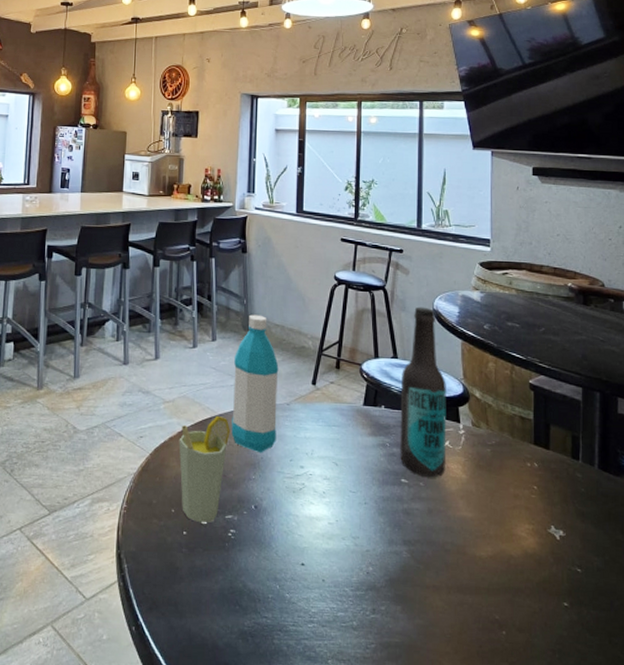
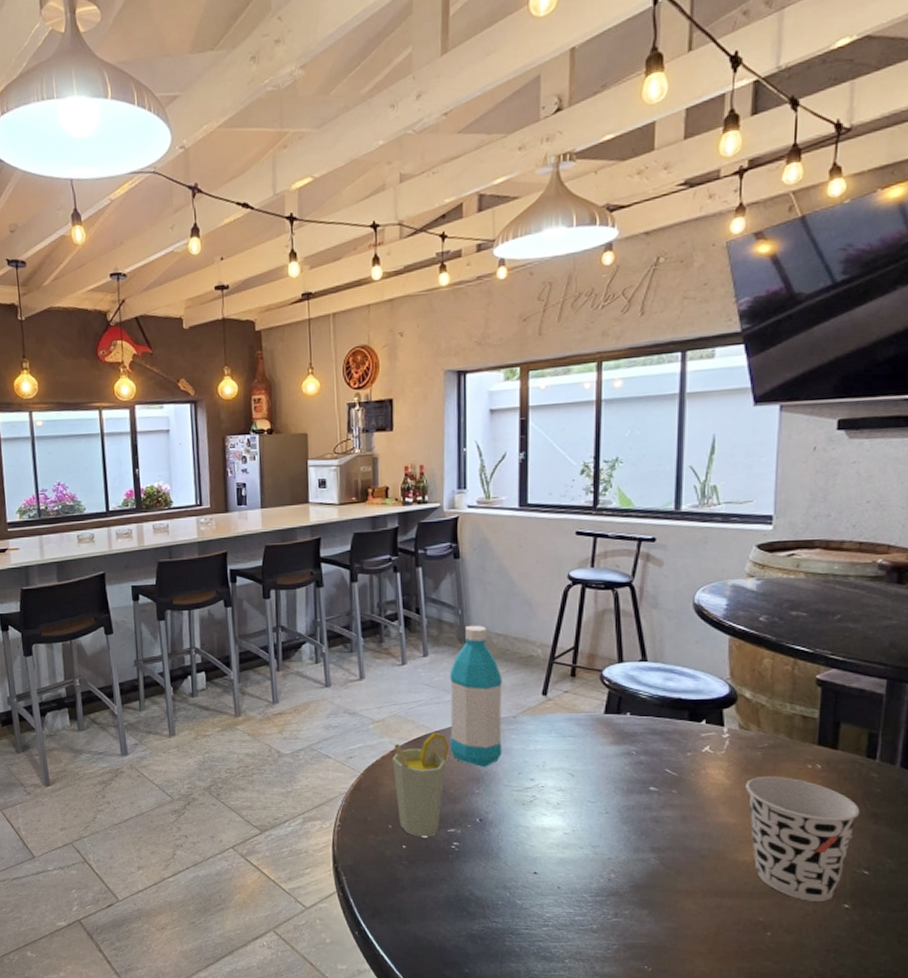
beer bottle: present [400,306,446,477] -> none [649,601,708,784]
cup: none [479,473,570,599] -> present [746,777,860,901]

